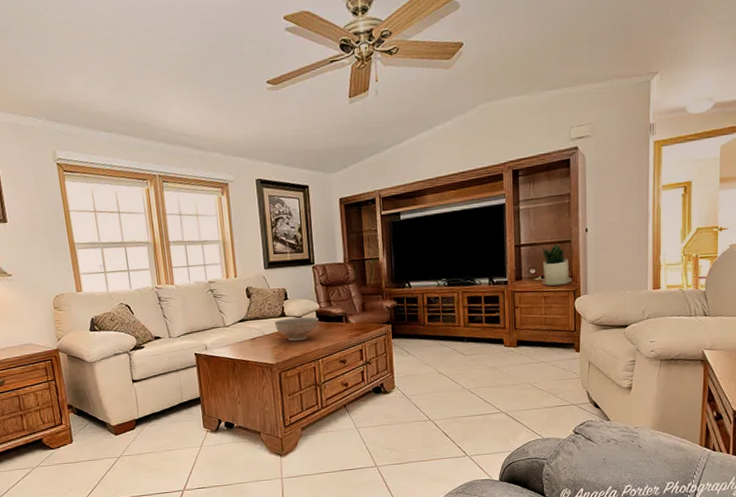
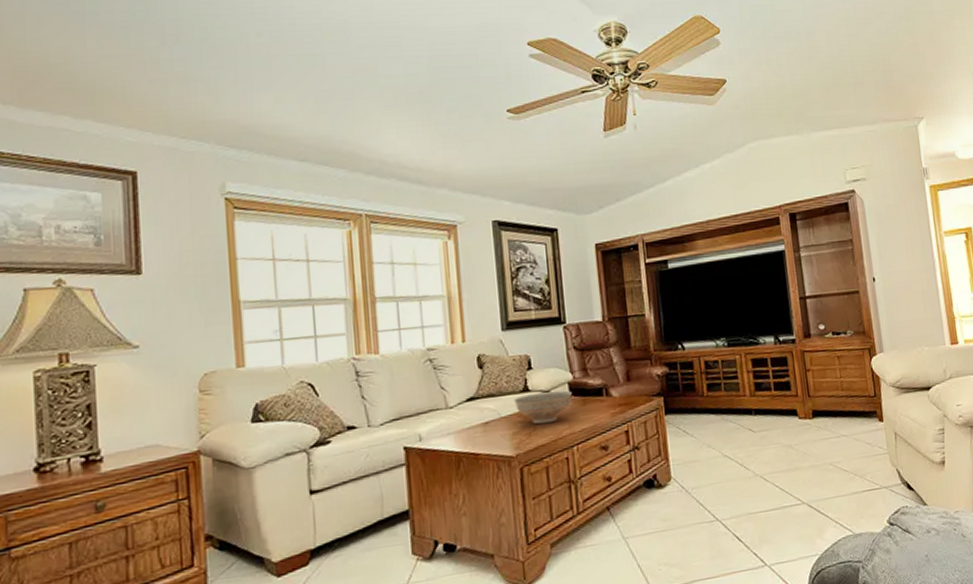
planter: present [541,243,573,287] -> none [829,294,866,344]

